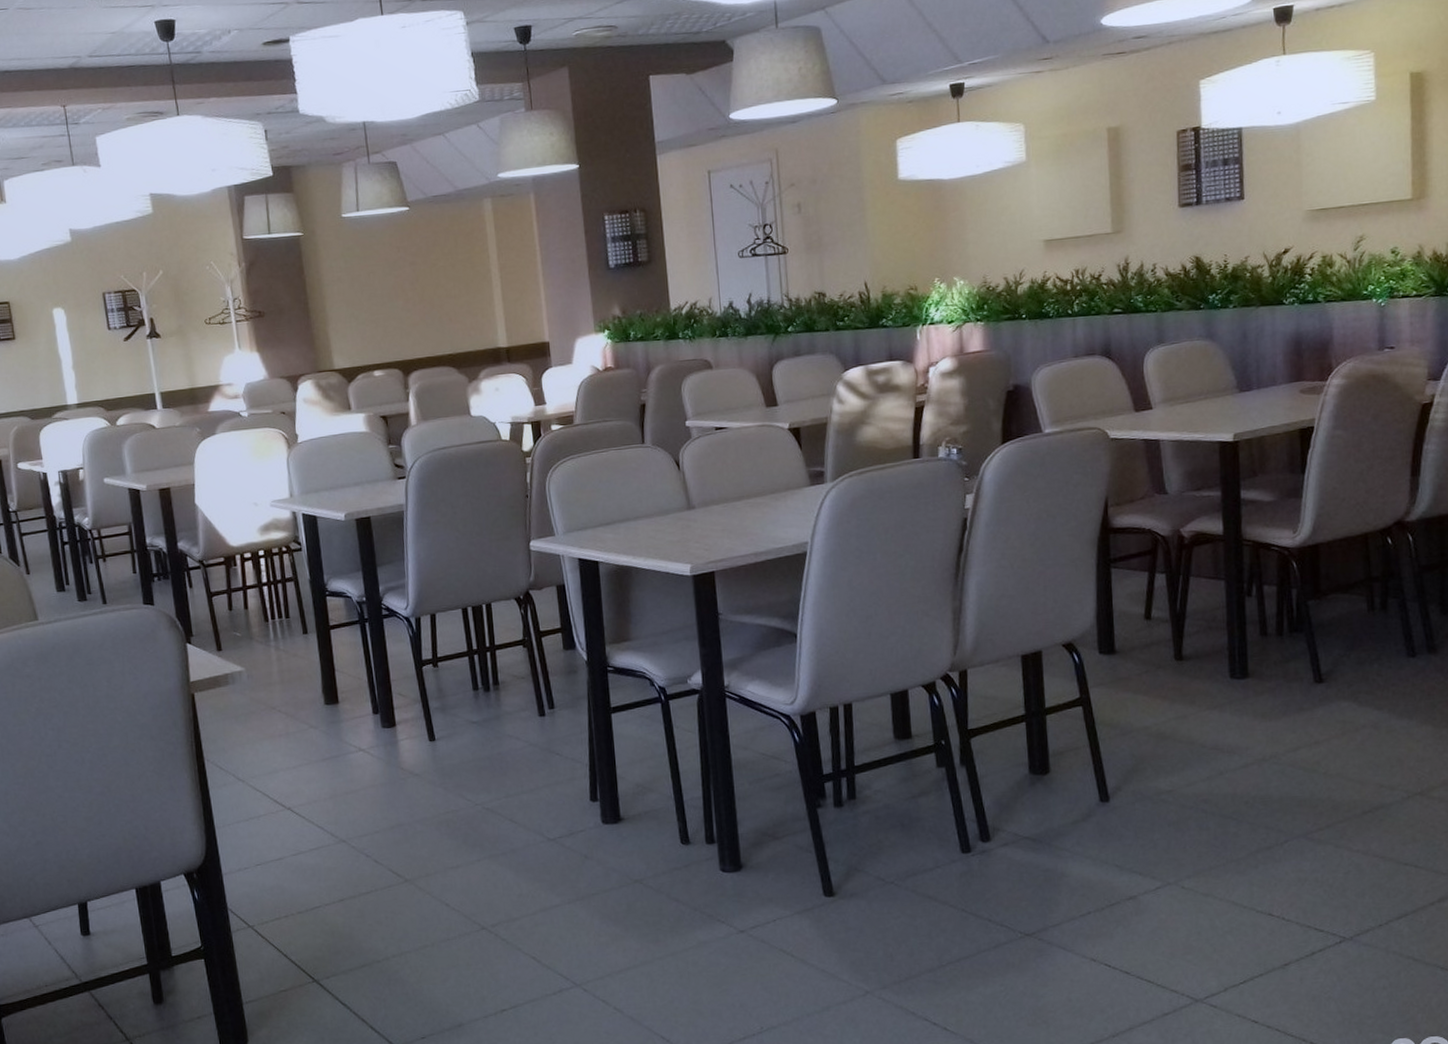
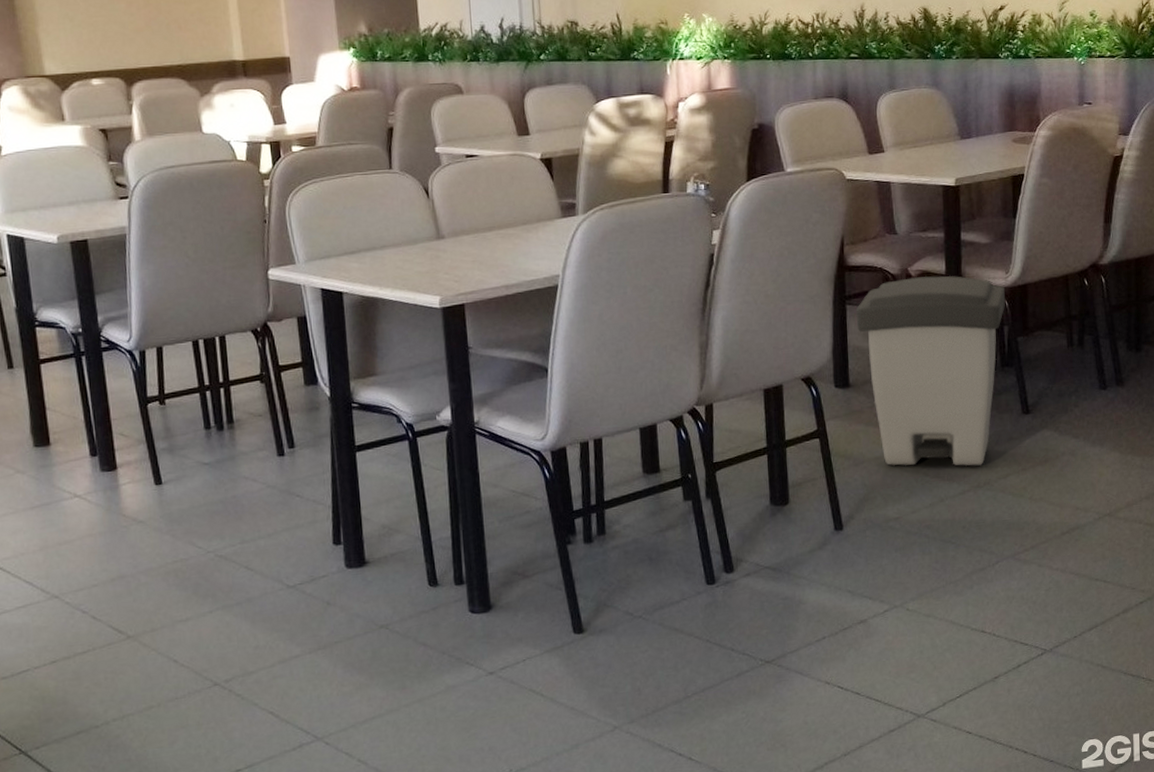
trash can: none [1121,535,1294,738] -> present [855,275,1006,466]

